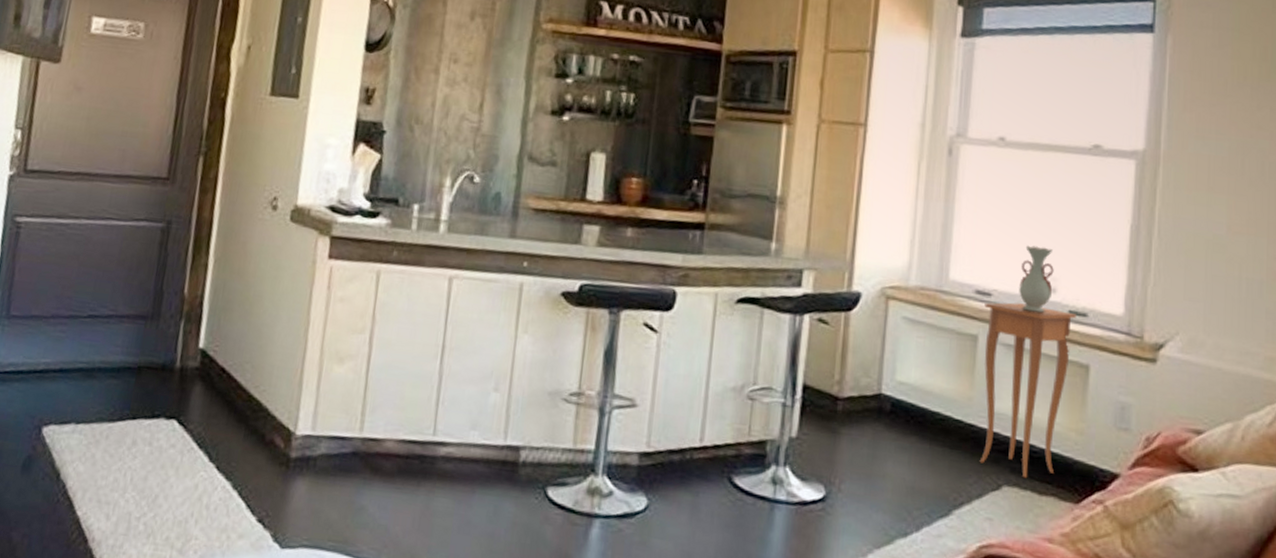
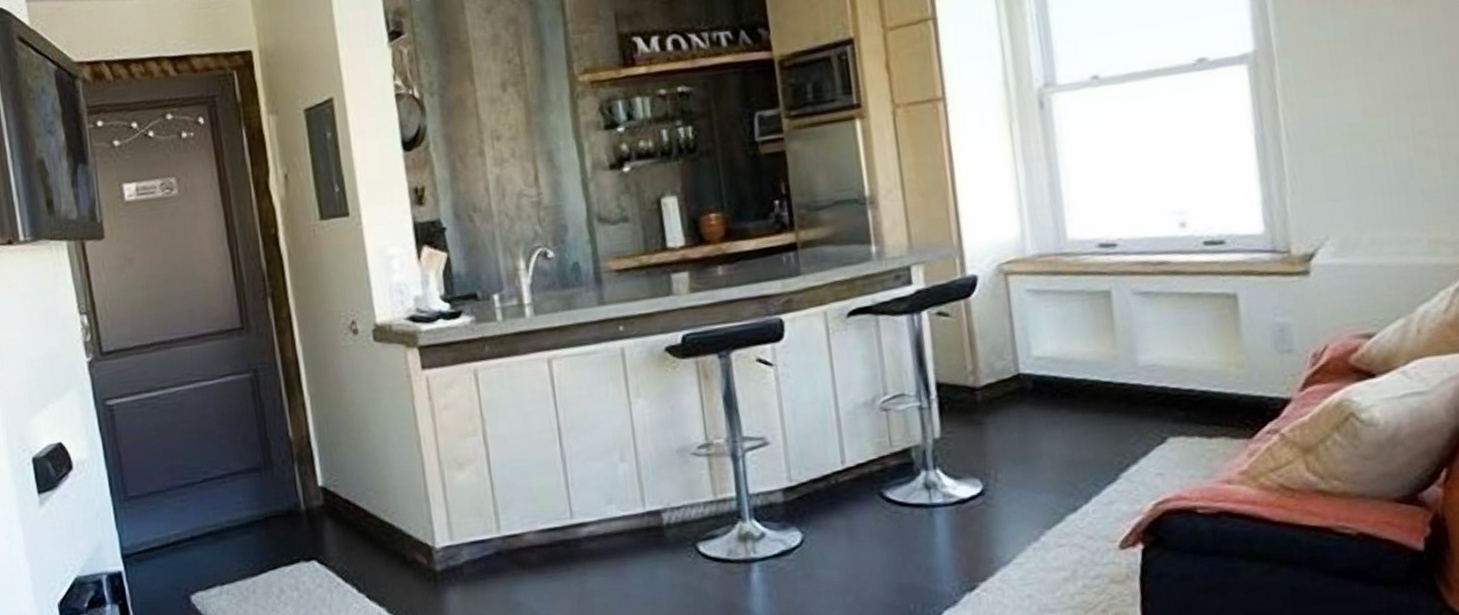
side table: present [979,302,1076,479] -> none [1111,243,1219,425]
vase: present [1019,245,1054,314] -> none [1143,181,1183,254]

